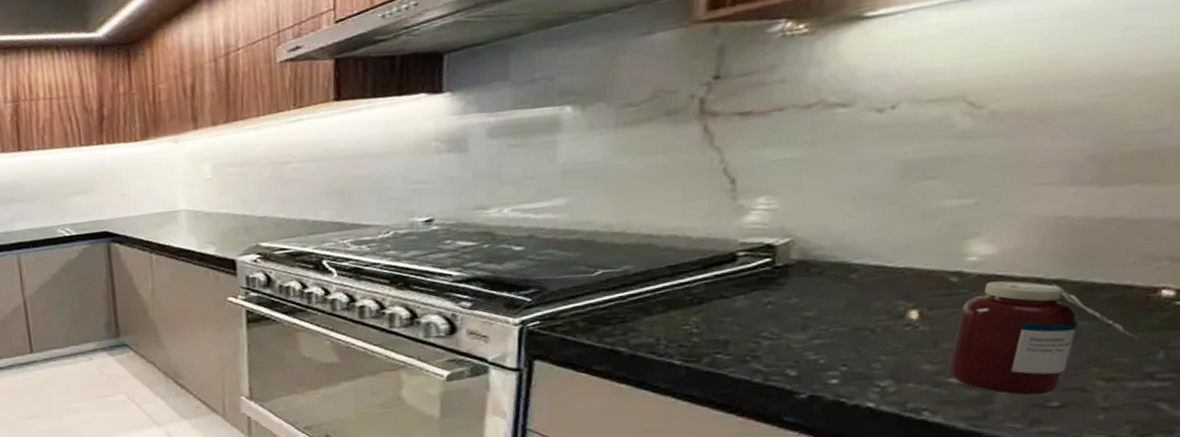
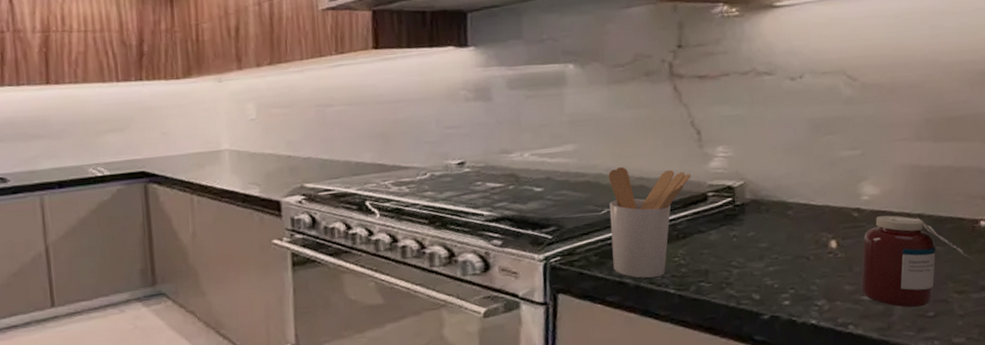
utensil holder: none [604,223,716,347] -> present [608,167,691,278]

